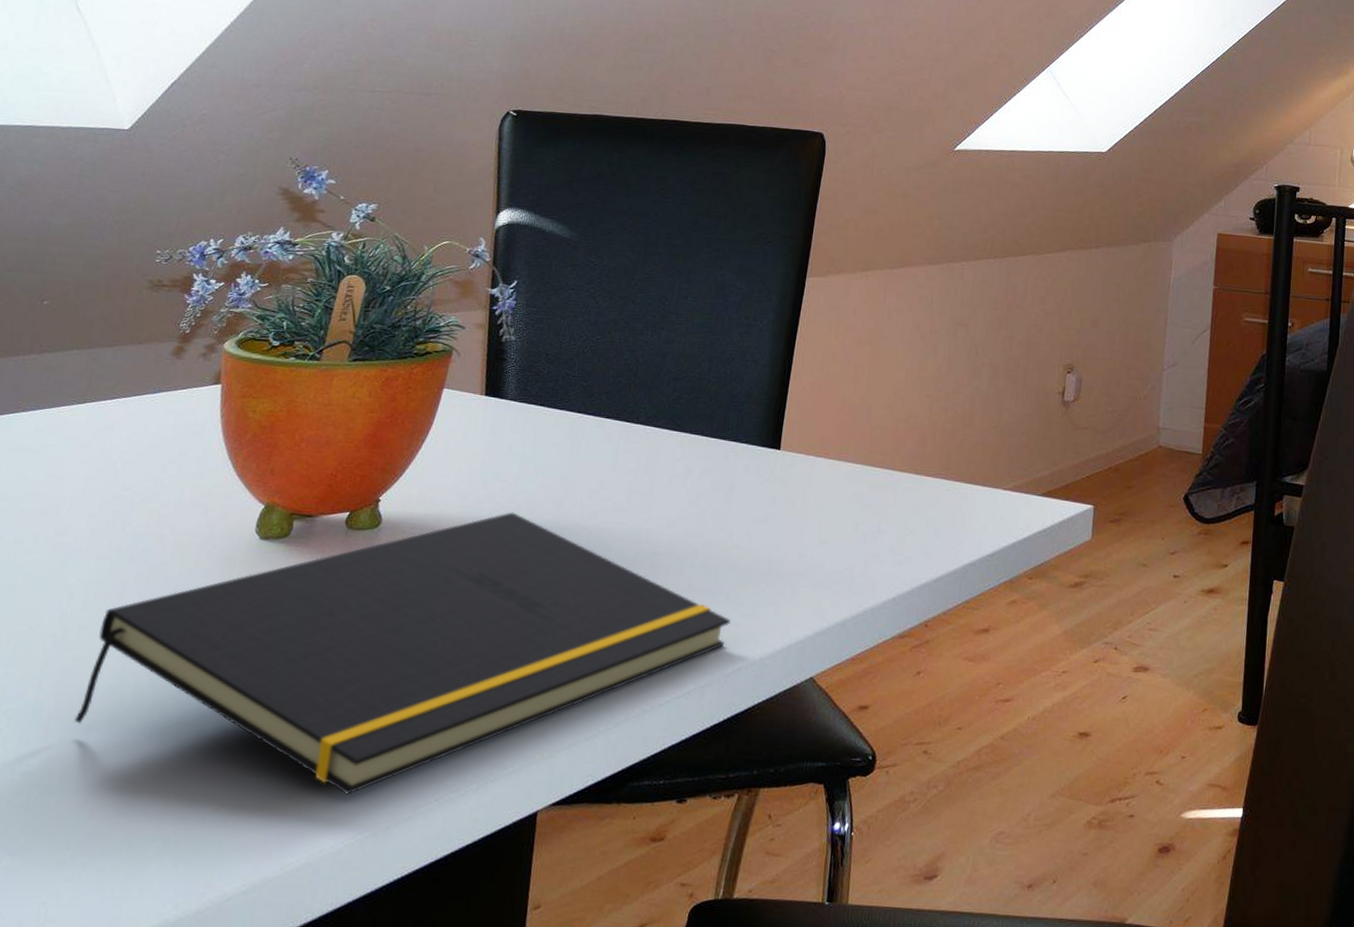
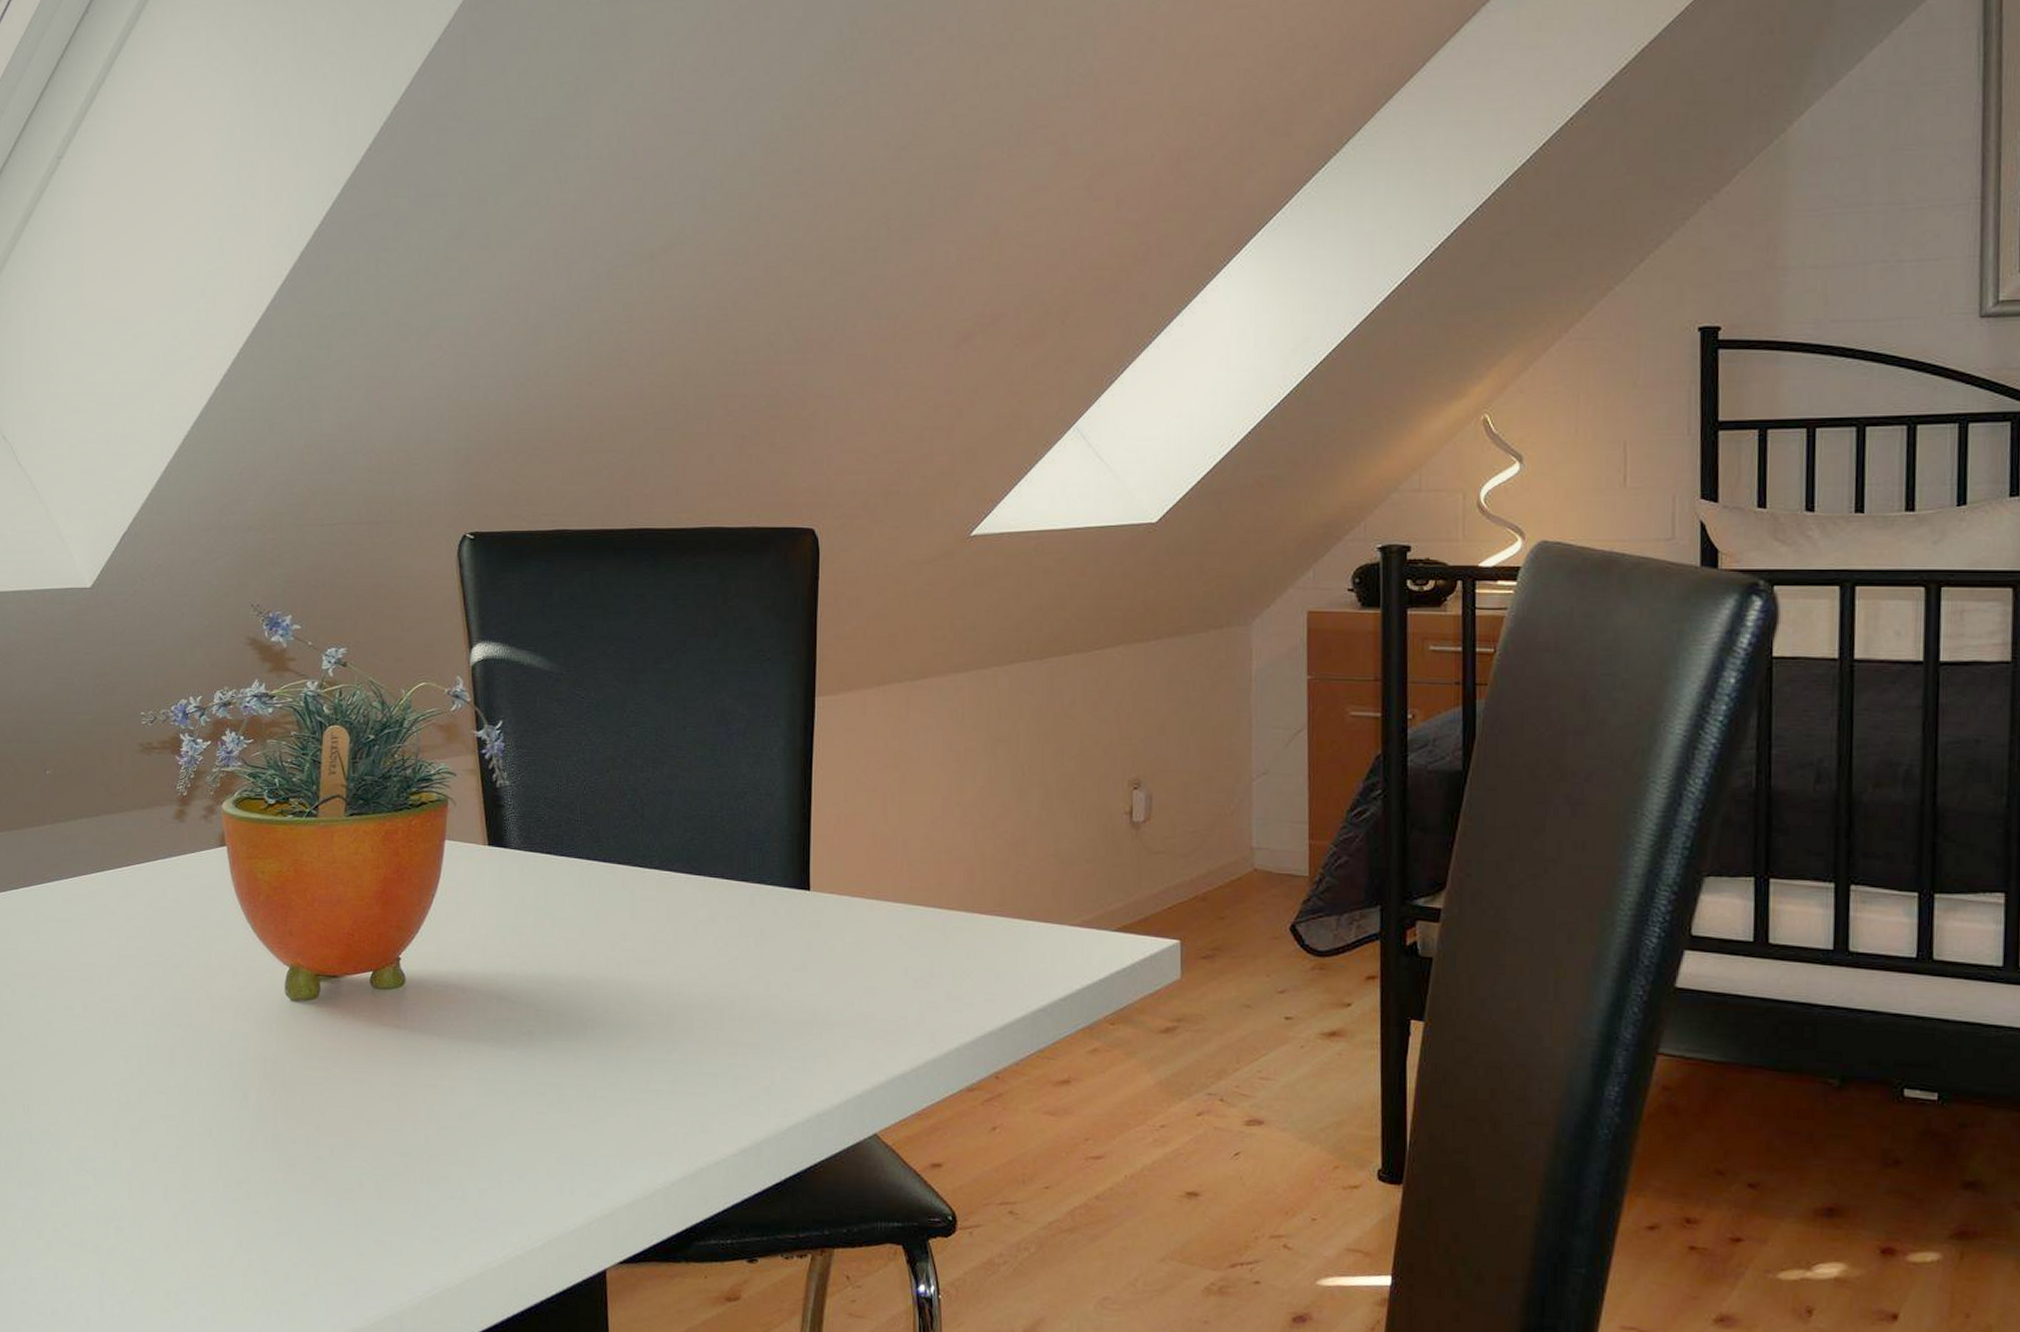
notepad: present [74,512,731,795] -> none [152,966,781,1251]

